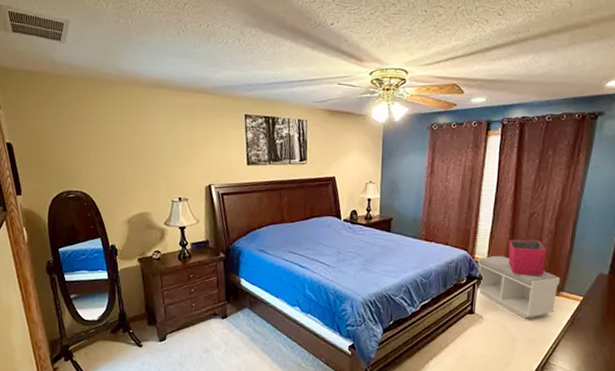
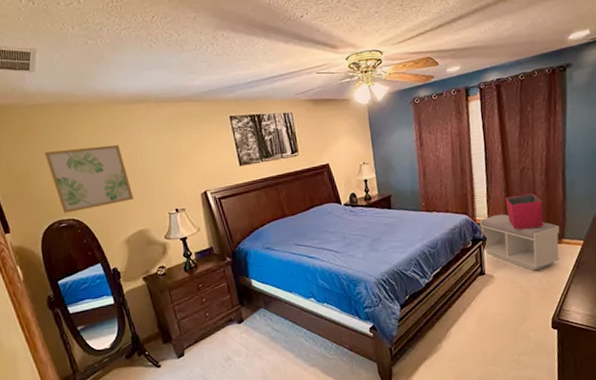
wall art: none [63,123,141,185] -> present [44,144,134,213]

